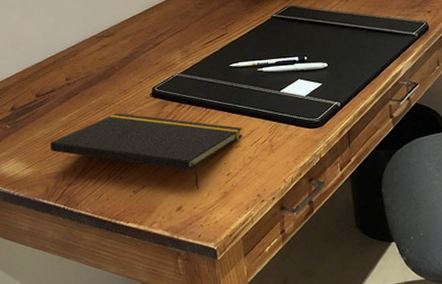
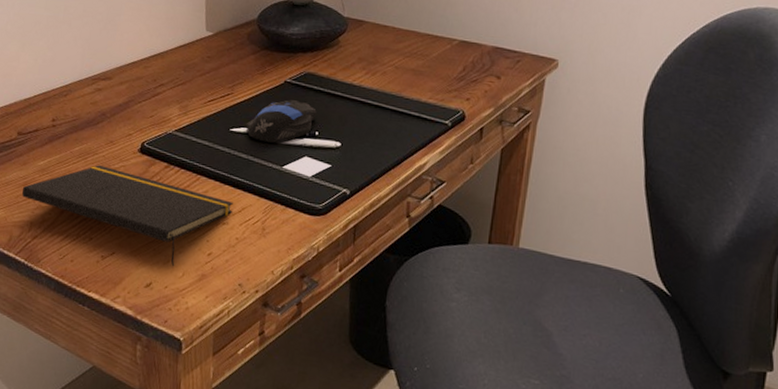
computer mouse: none [243,32,303,72] -> present [245,100,317,143]

